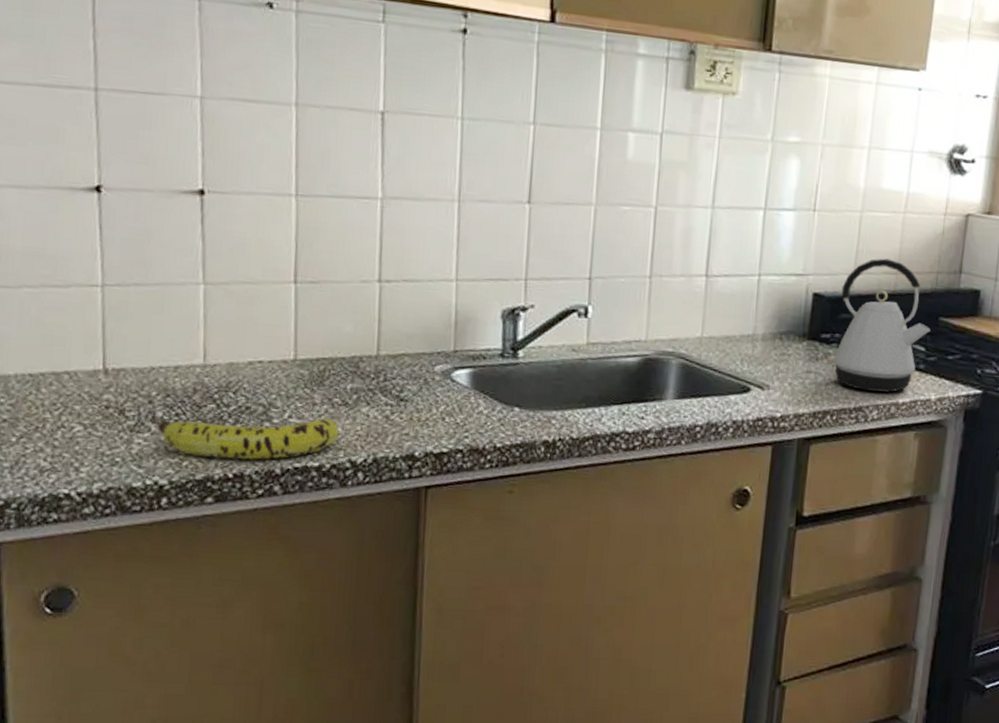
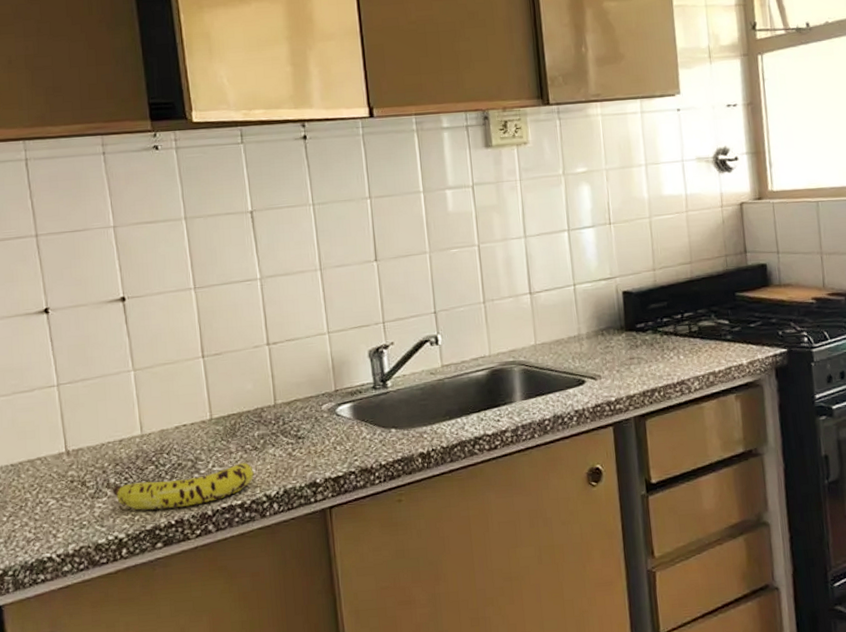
kettle: present [827,258,931,393] -> none [646,252,730,367]

